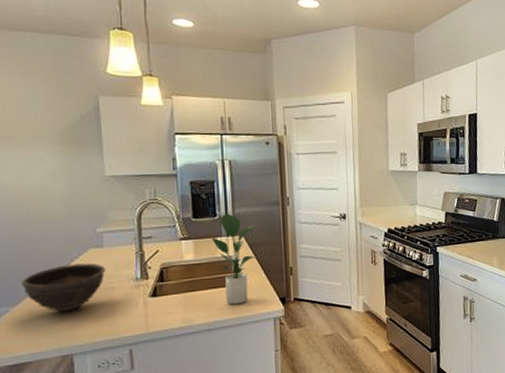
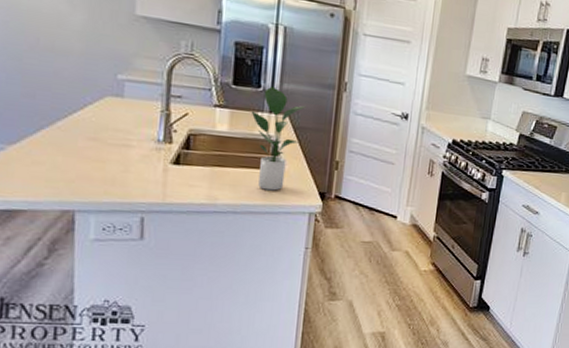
bowl: present [22,263,106,312] -> none [22,108,124,163]

